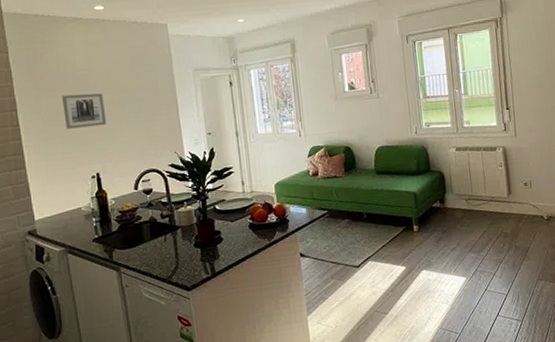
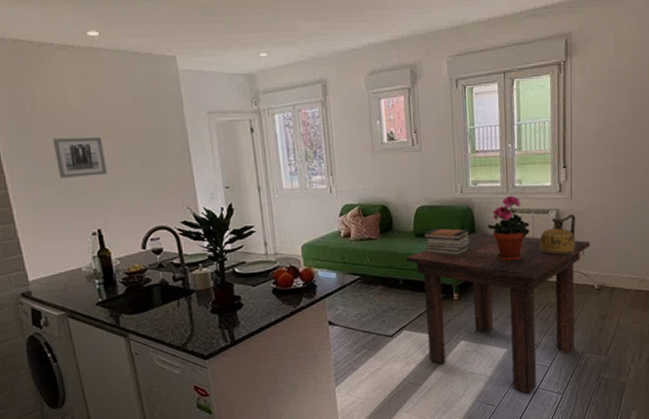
dining table: none [369,169,537,321] -> present [406,232,591,394]
book stack: none [384,166,426,190] -> present [424,228,470,255]
potted plant: none [441,135,480,196] -> present [487,195,530,262]
ceramic jug: none [489,150,523,187] -> present [539,214,576,254]

